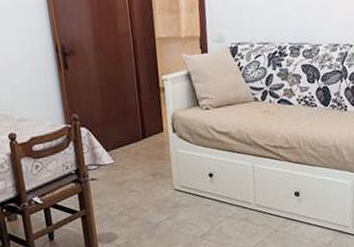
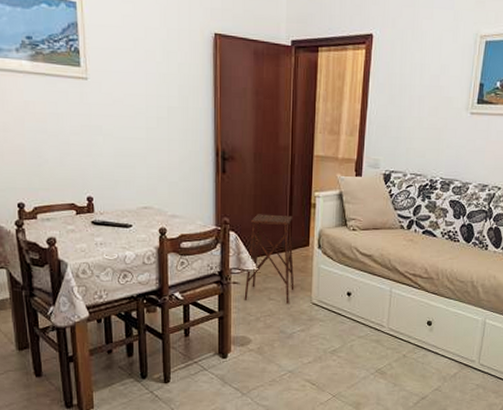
side table: none [100,103,154,196] -> present [244,214,295,303]

